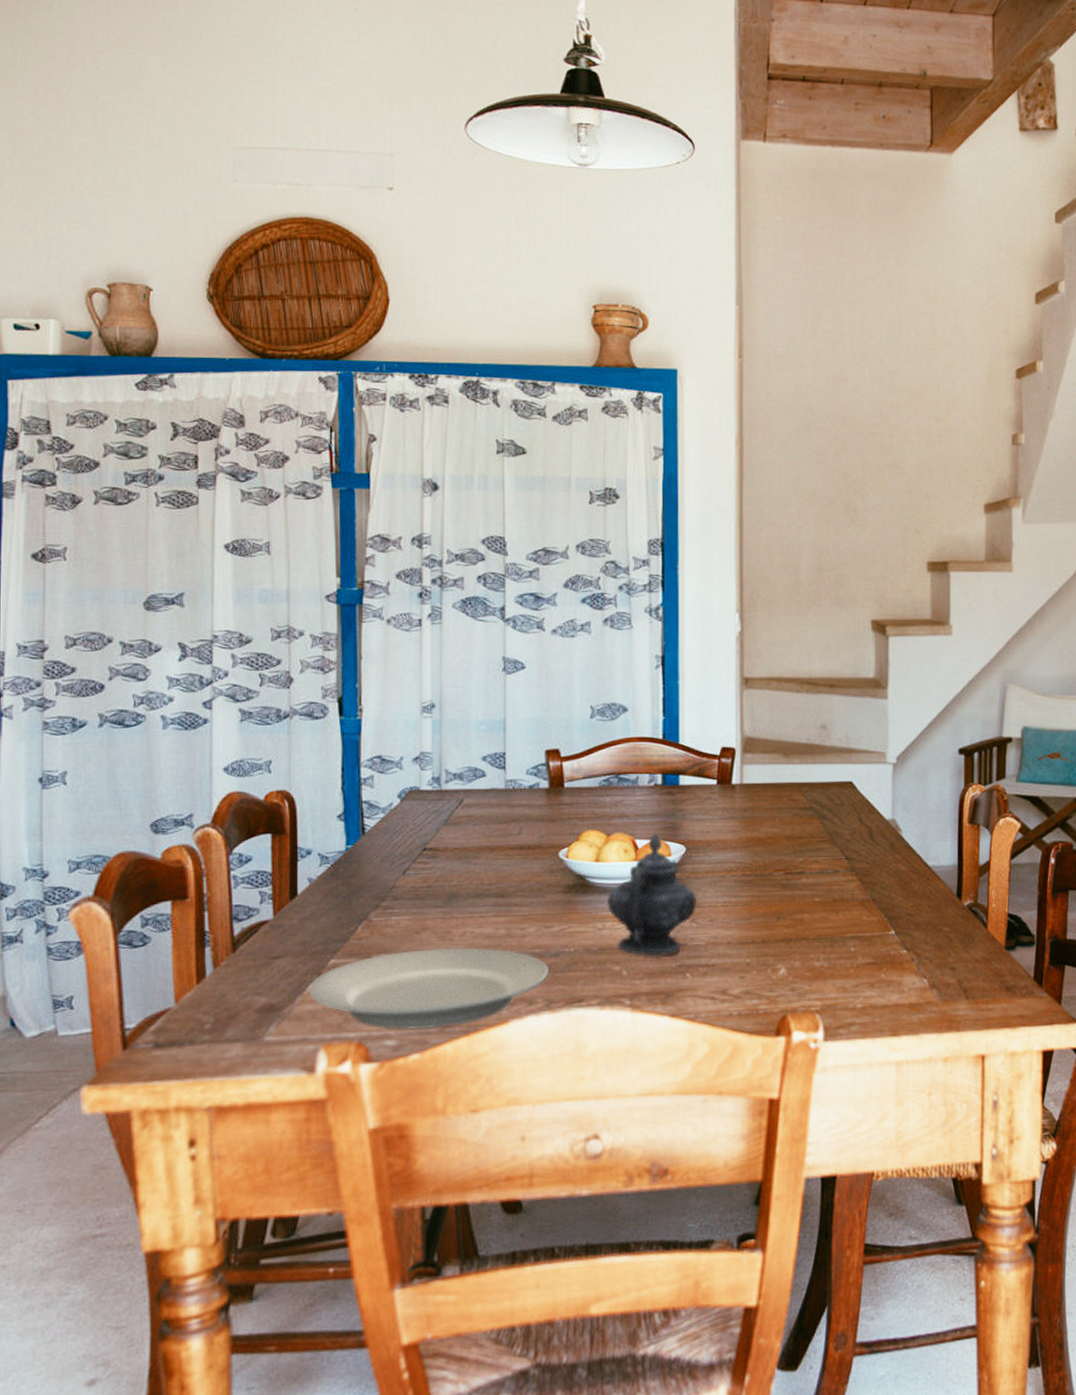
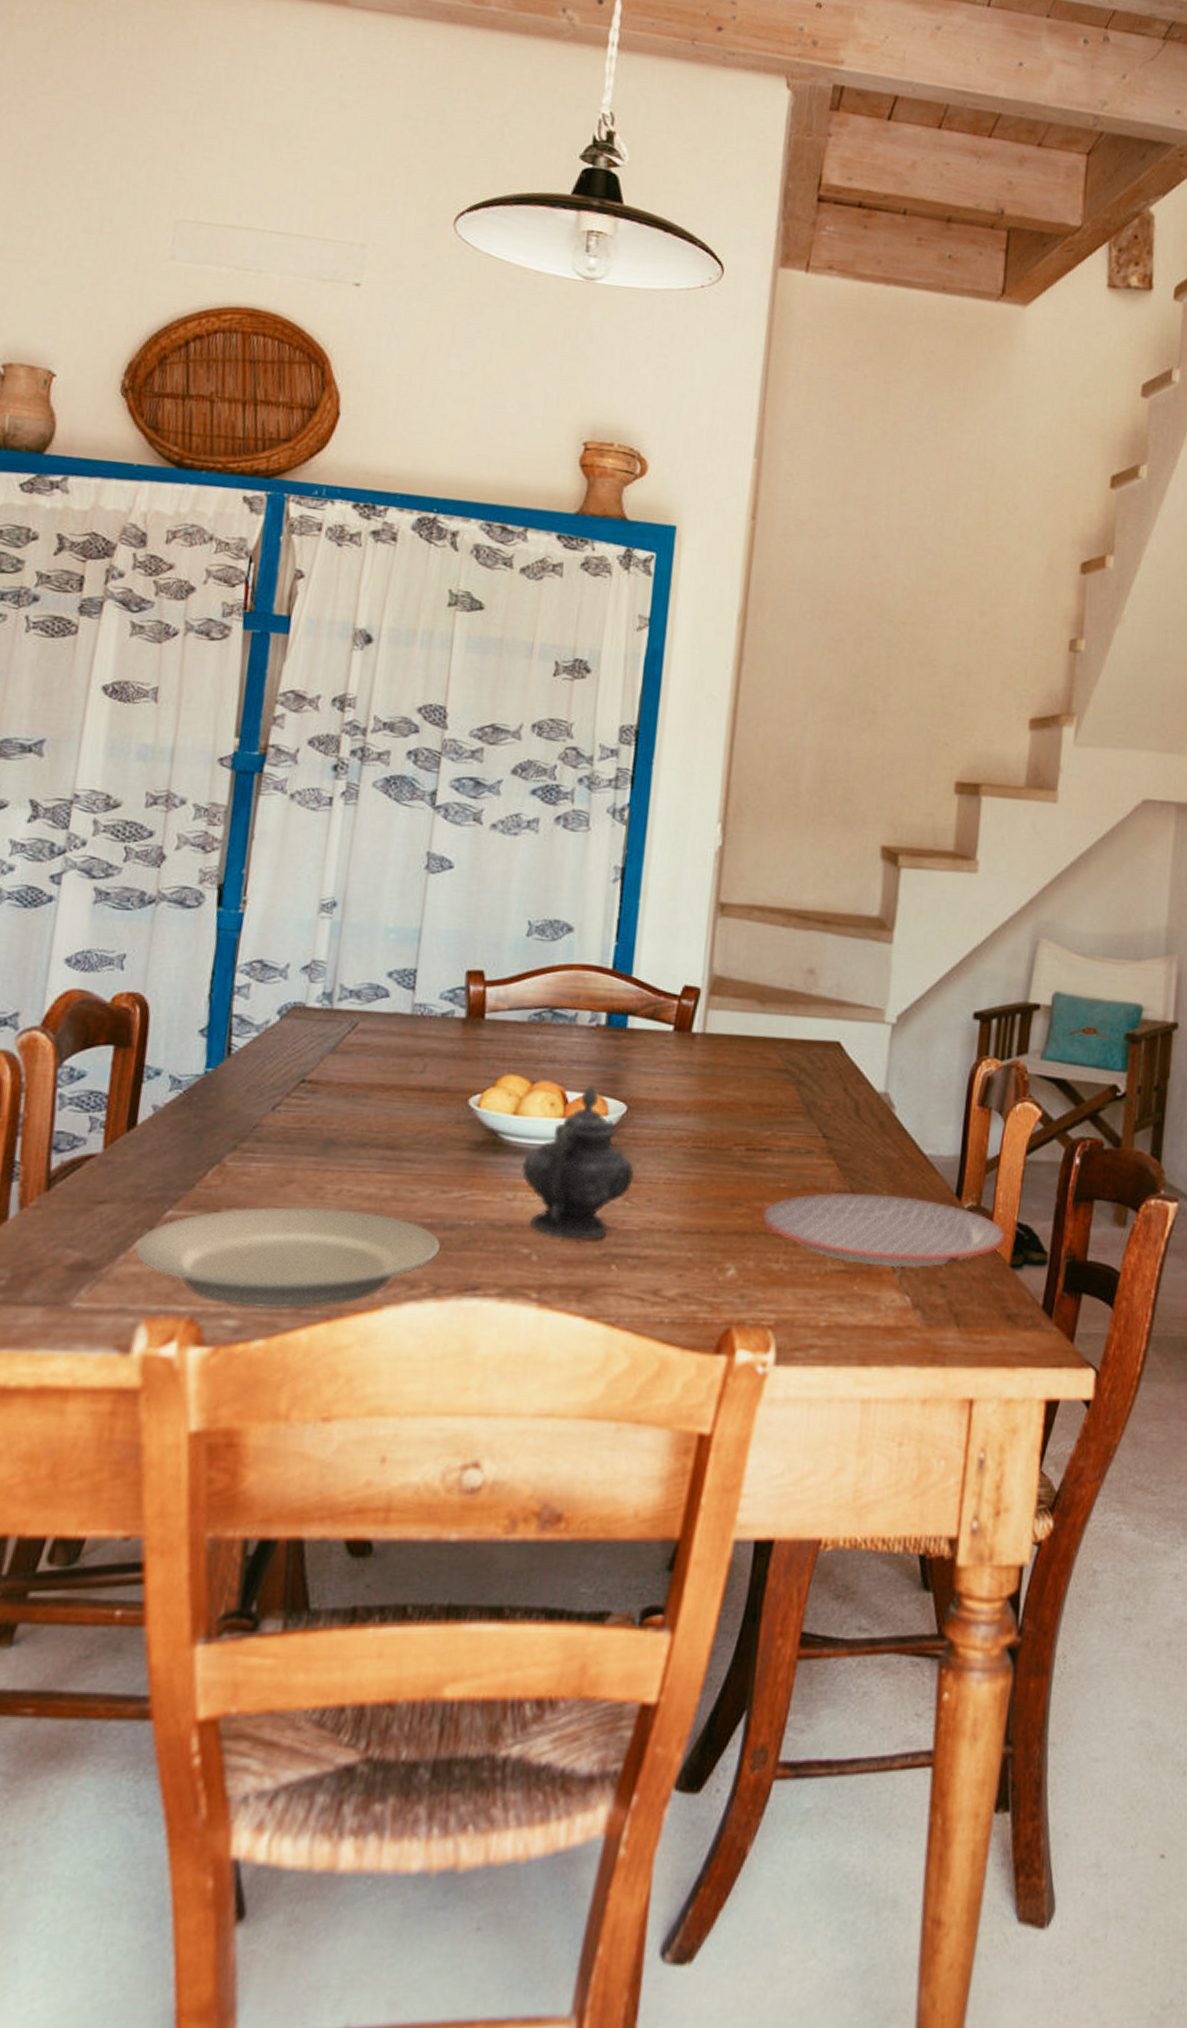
plate: none [803,899,1000,957] -> present [762,1192,1006,1268]

